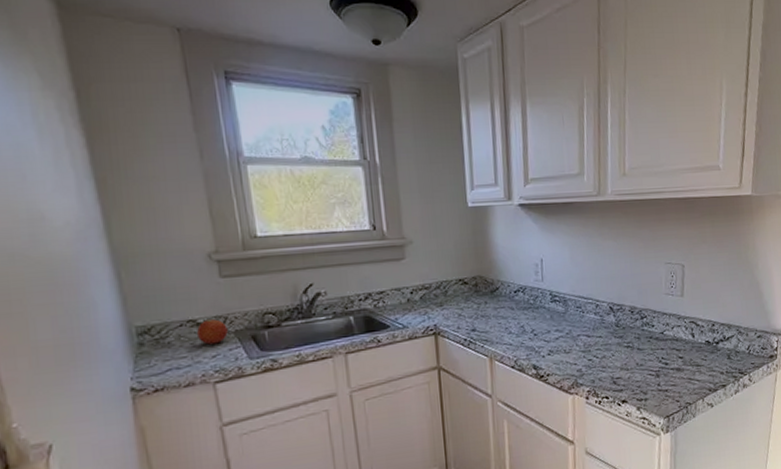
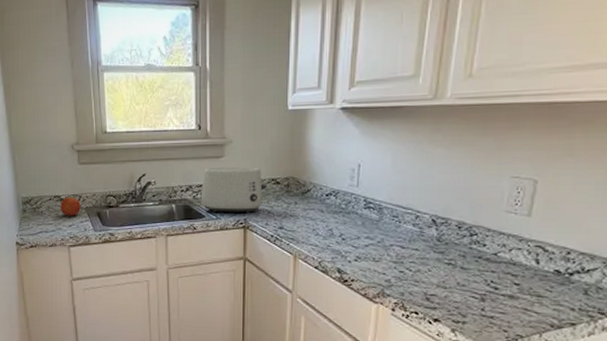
toaster: none [382,268,456,322] -> present [200,166,268,214]

